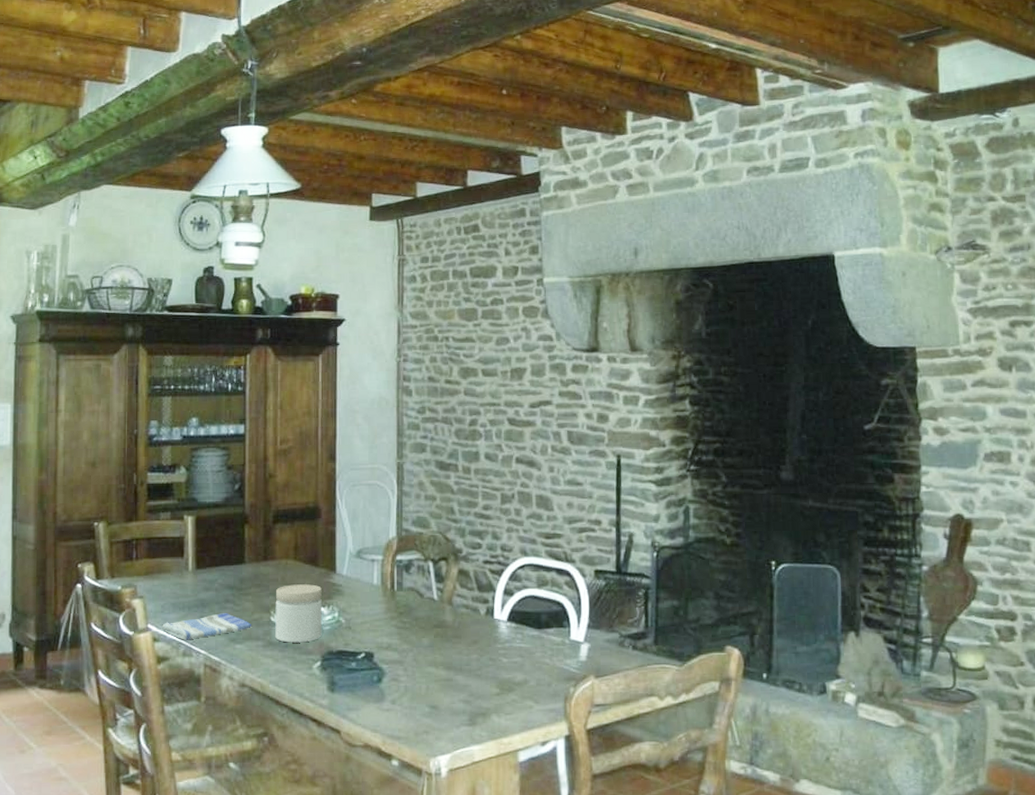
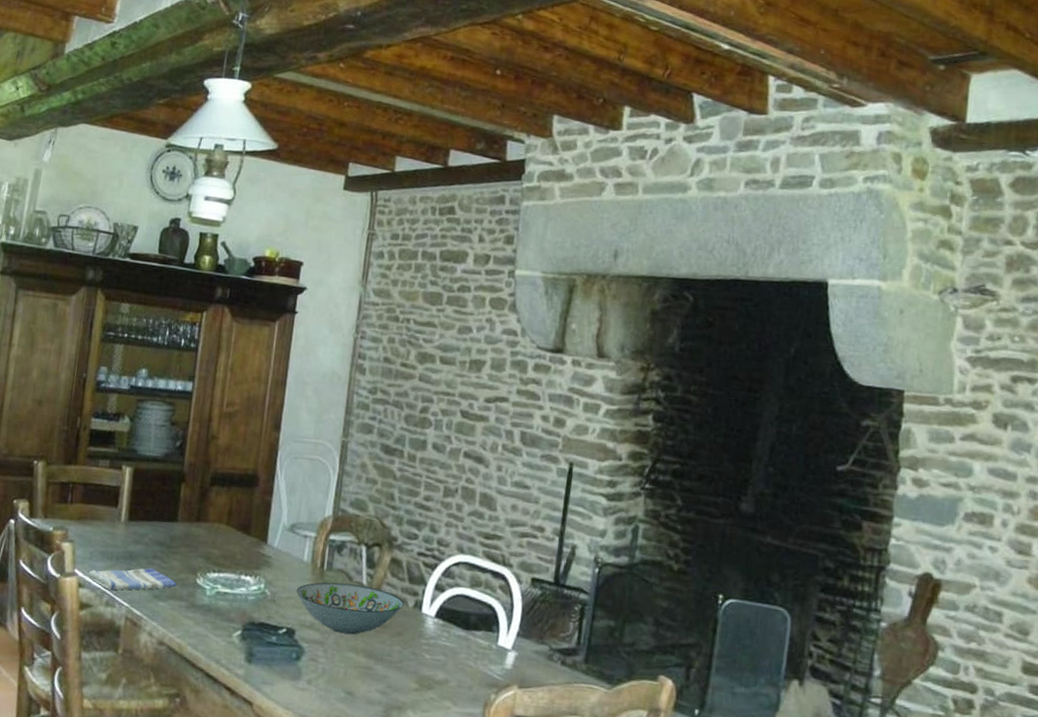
jar: present [275,584,322,643] -> none [199,549,251,610]
decorative bowl: none [370,600,476,650] -> present [296,582,404,635]

